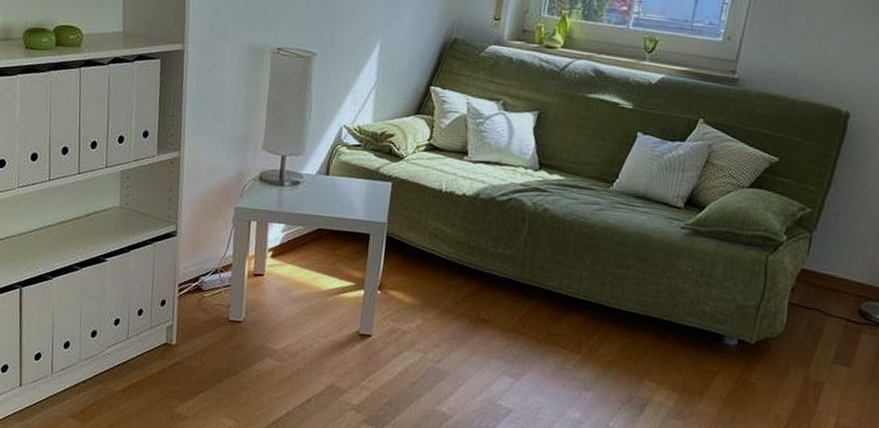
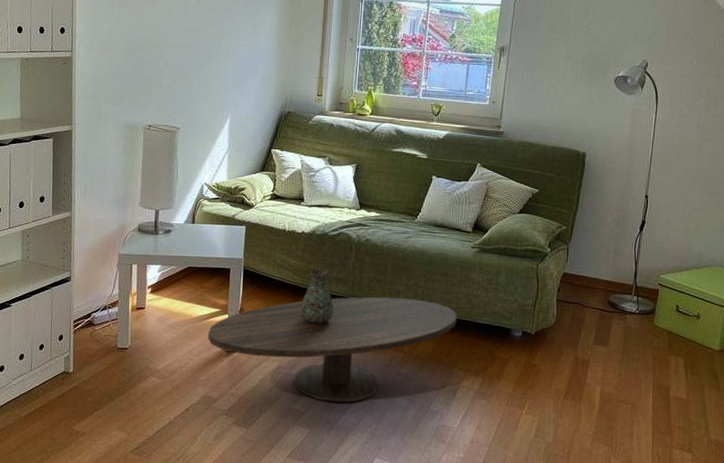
coffee table: none [338,279,654,409] -> present [208,297,457,403]
decorative vase: none [453,241,497,310] -> present [300,269,334,323]

